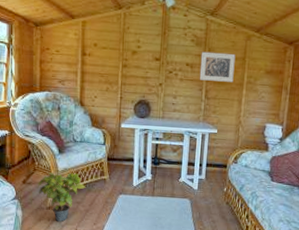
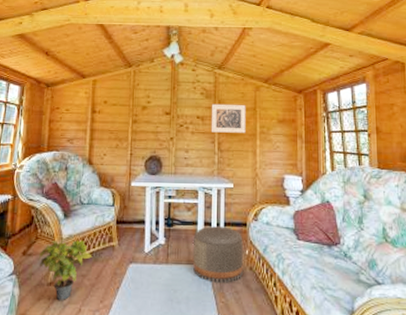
pouf: none [176,166,223,214] -> present [193,226,244,283]

